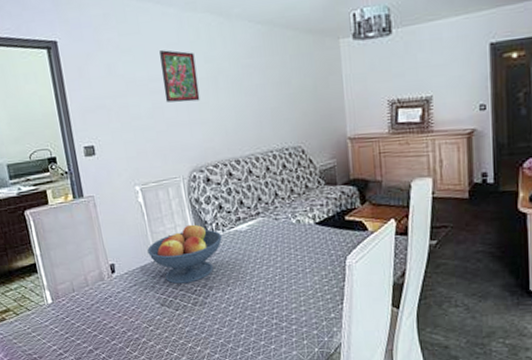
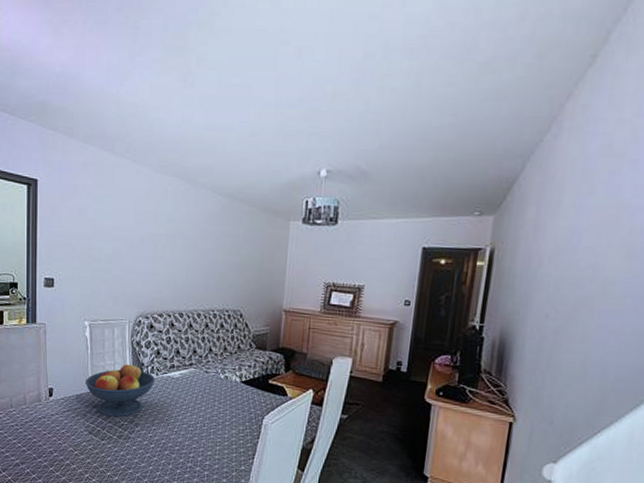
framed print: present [160,50,200,103] -> none [126,204,159,254]

